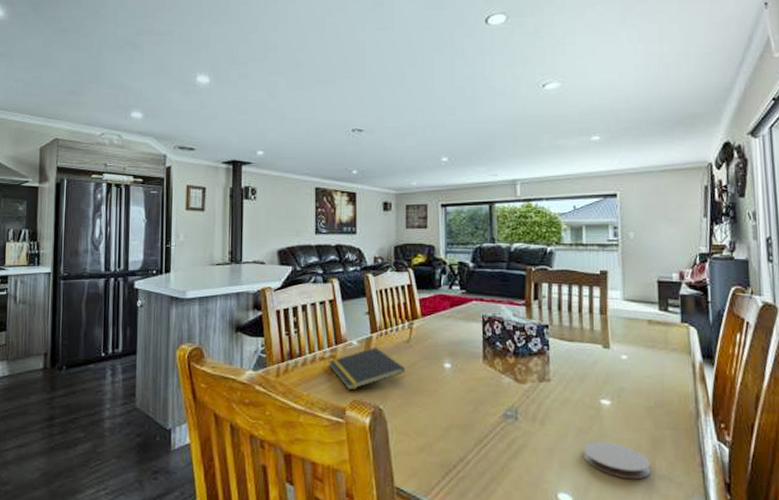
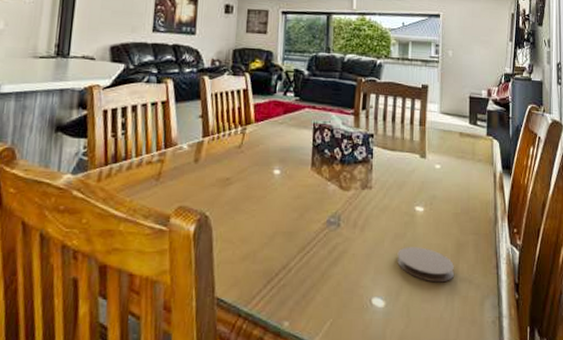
notepad: present [329,346,405,391] -> none [156,151,235,197]

